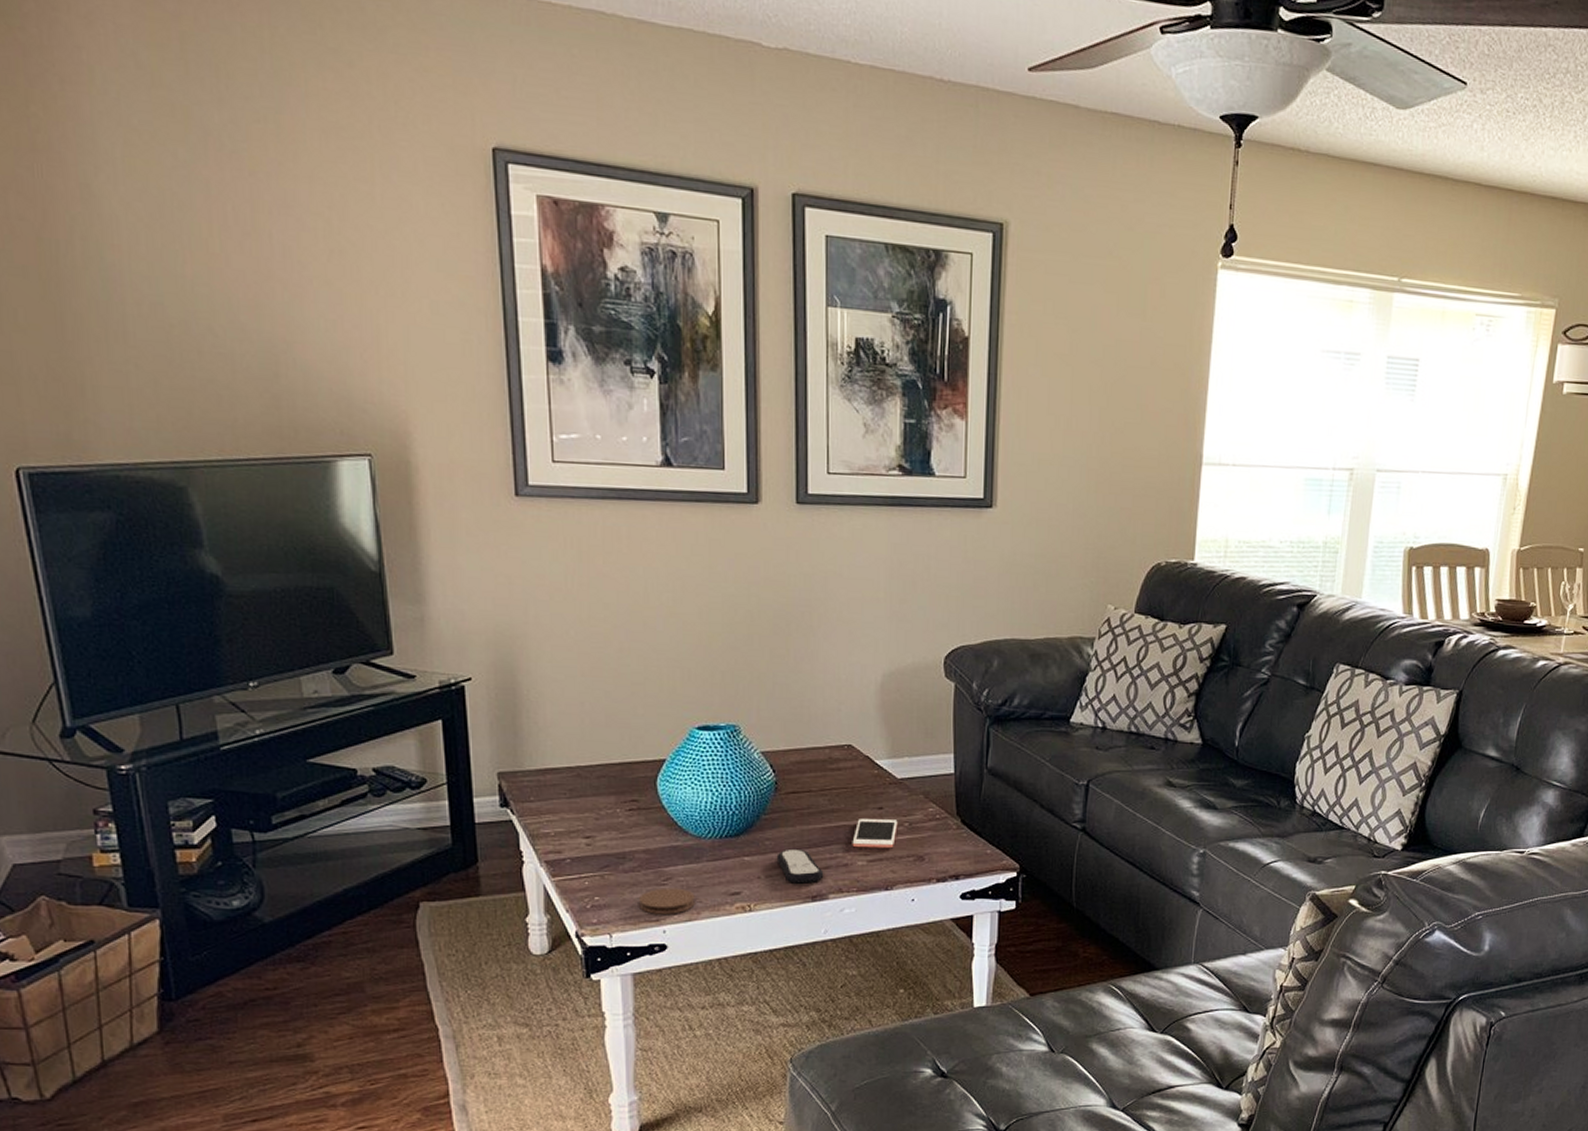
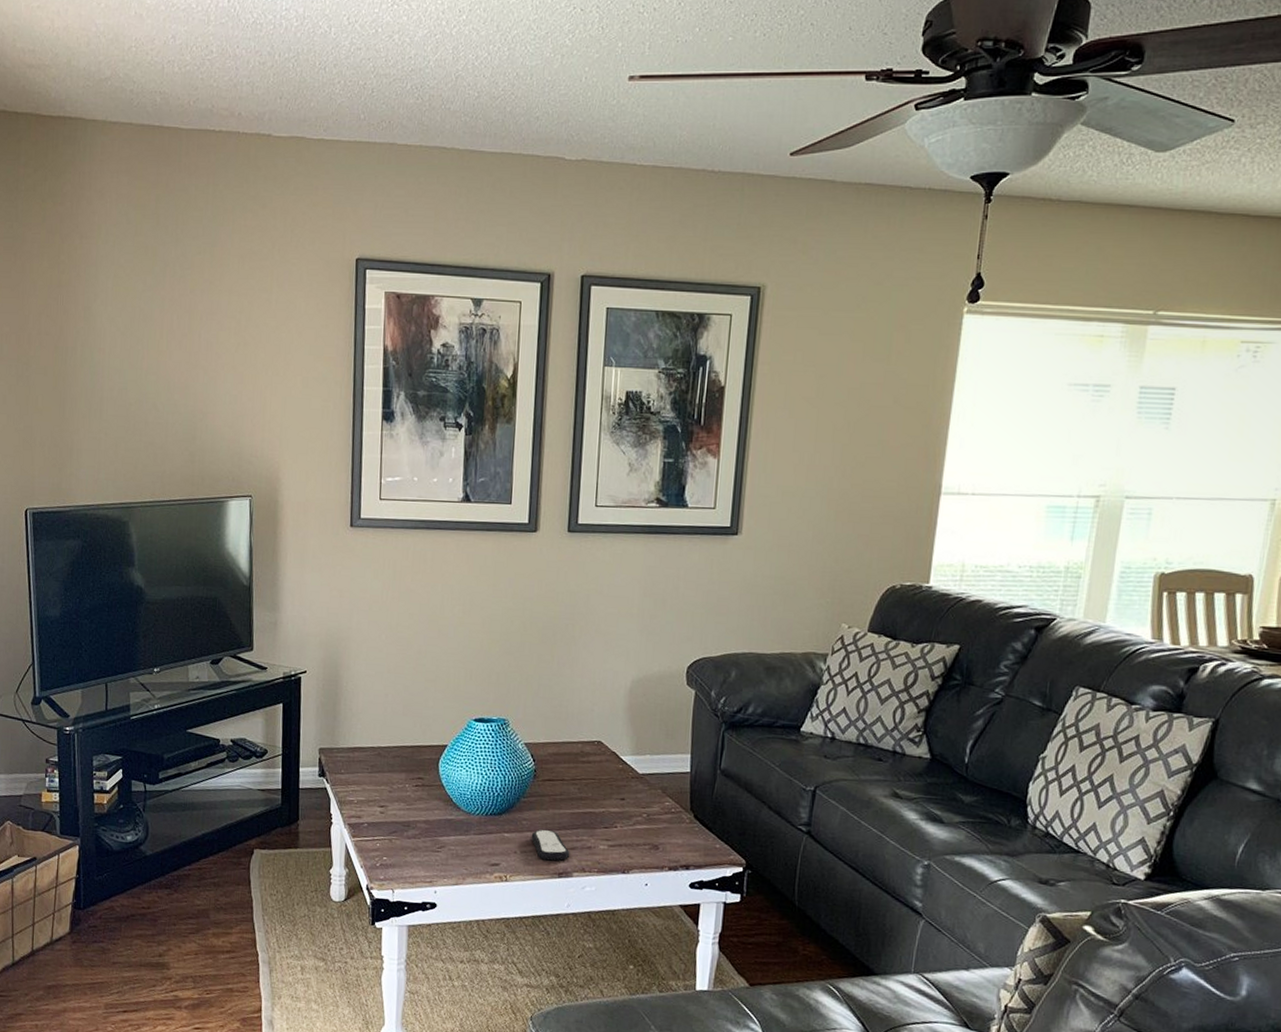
coaster: present [639,888,695,914] -> none [417,854,462,878]
cell phone: present [852,819,898,849] -> none [596,807,637,836]

